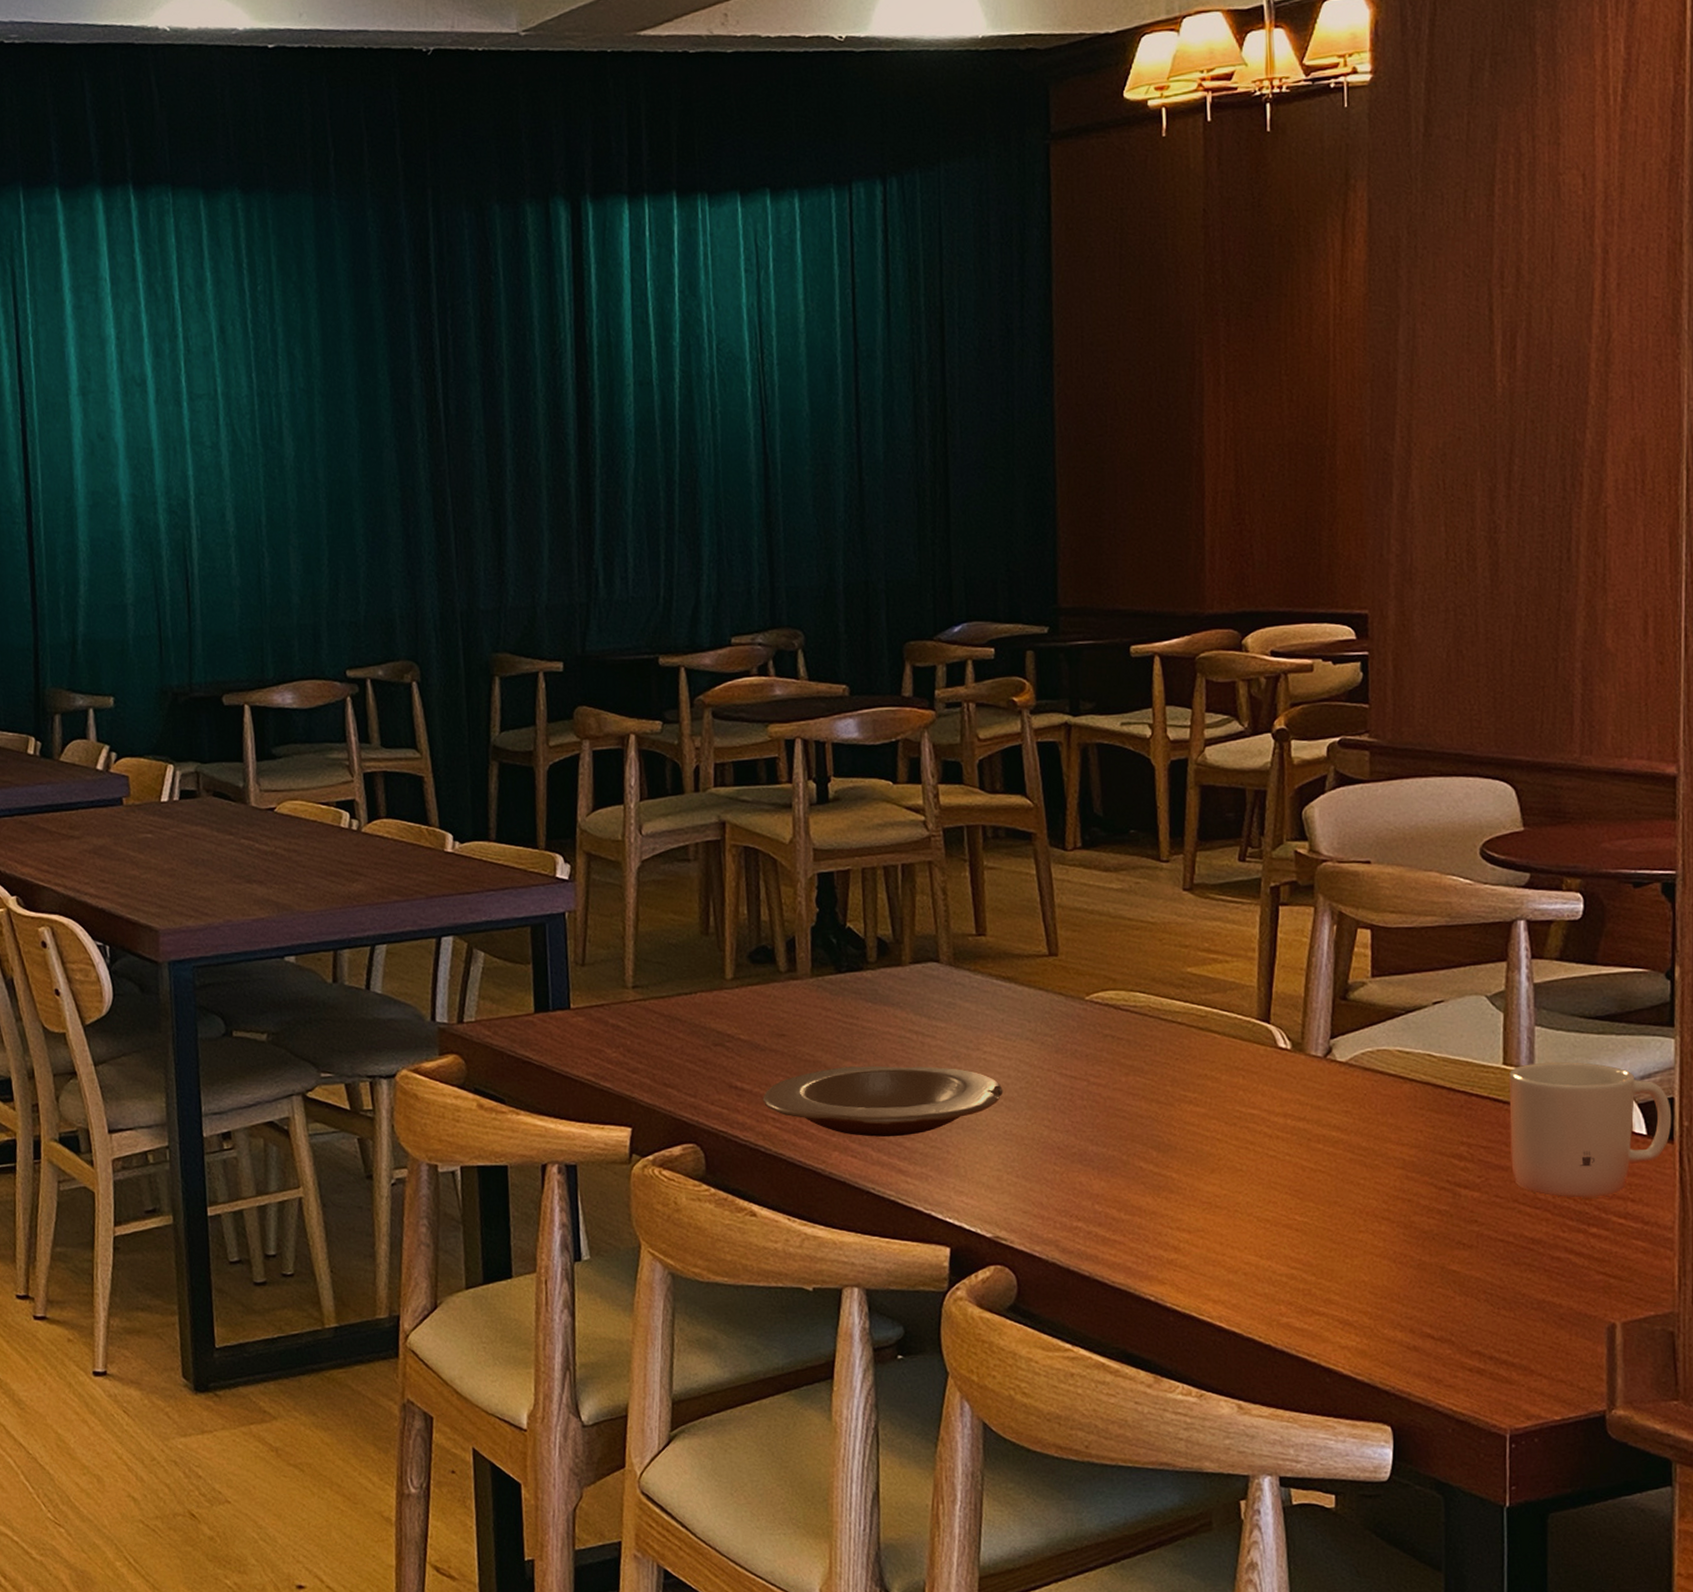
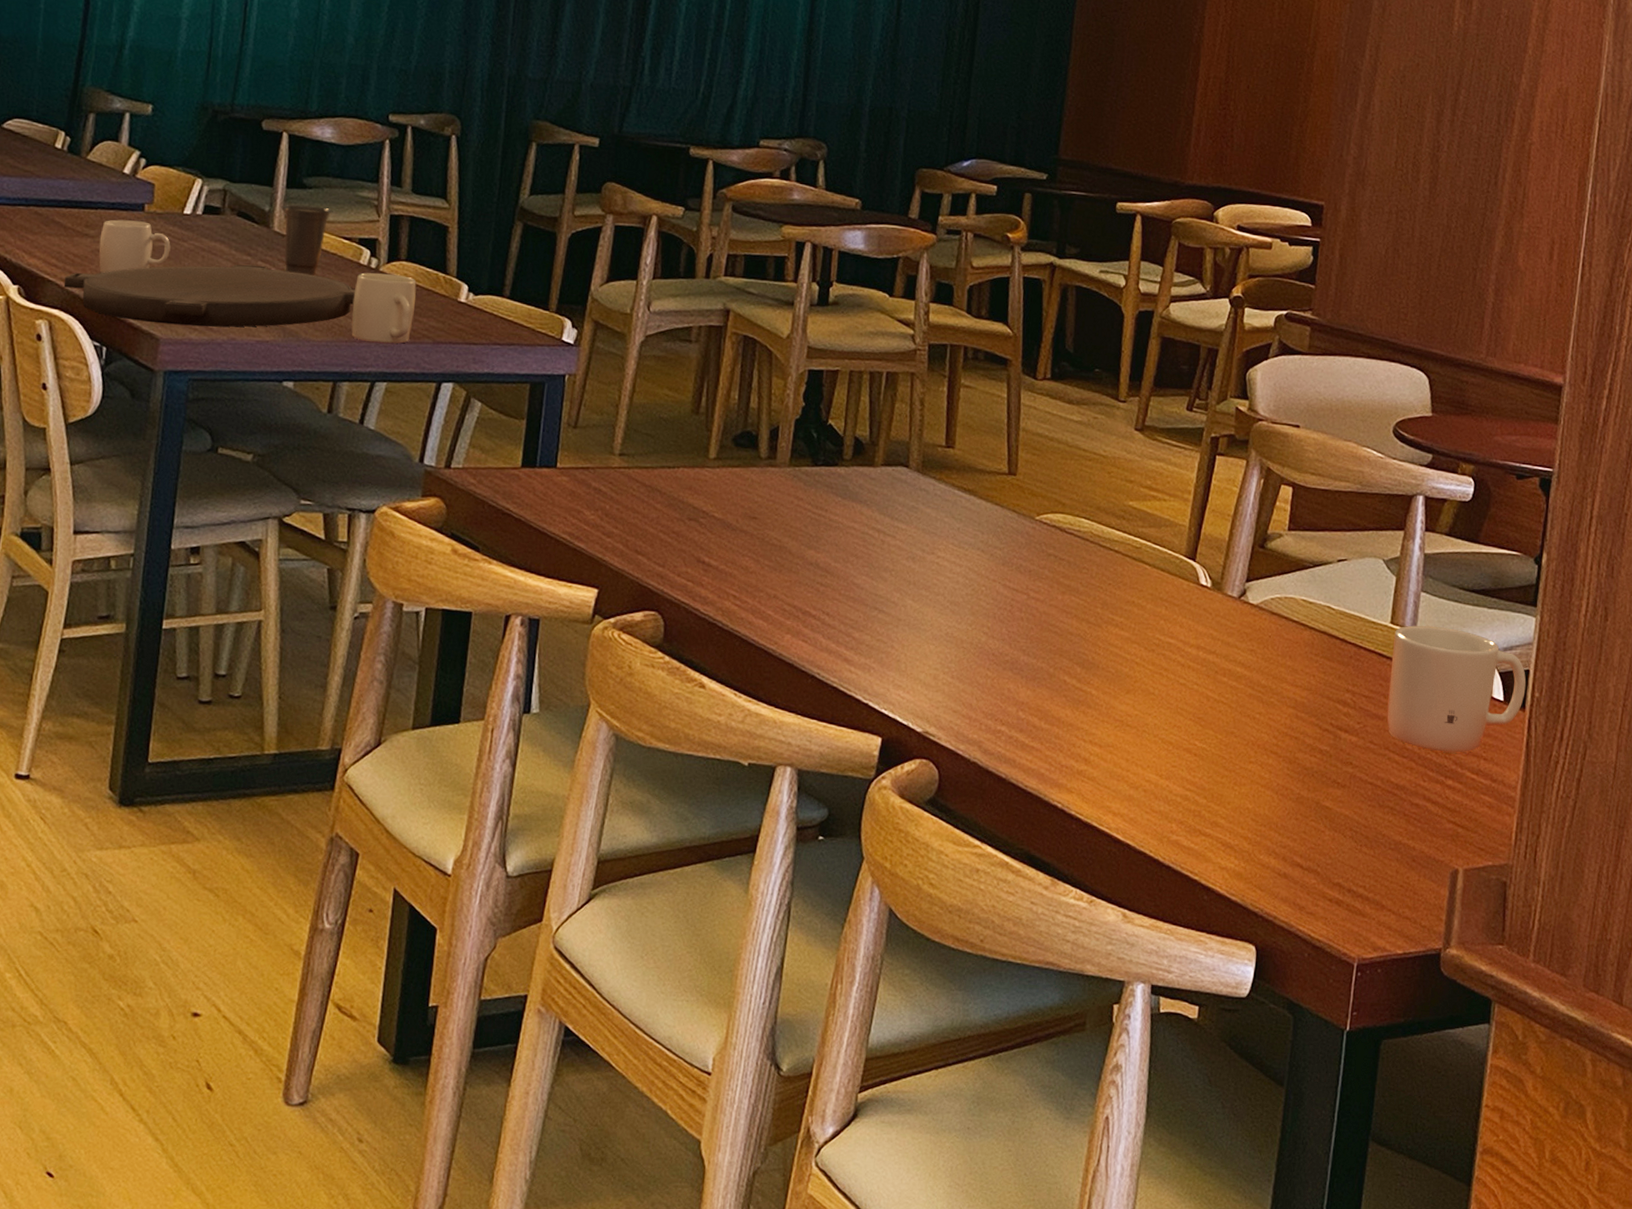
tray: none [58,843,342,916] -> present [63,264,356,327]
mug: none [85,815,155,873] -> present [98,219,171,274]
cup: none [255,775,306,847] -> present [282,204,333,276]
mug: none [339,833,403,906] -> present [351,272,417,344]
plate: present [762,1066,1003,1137] -> none [726,554,951,627]

